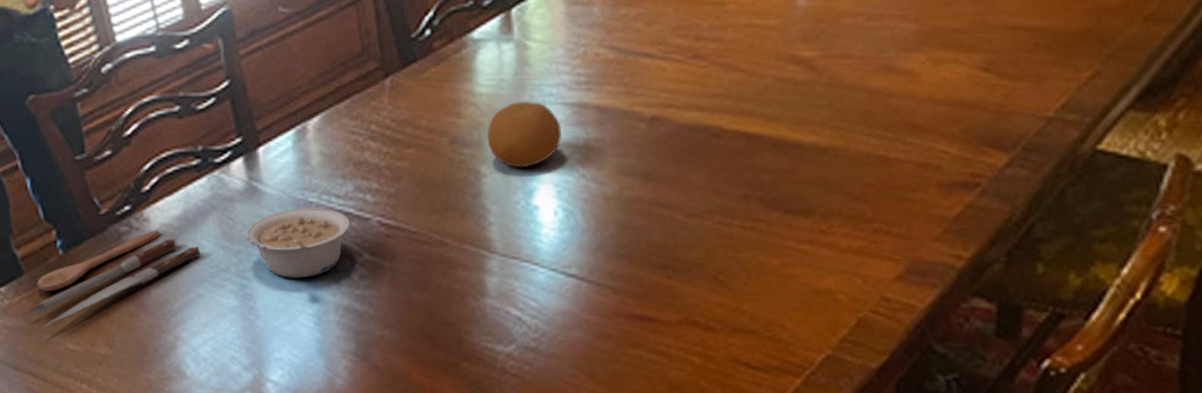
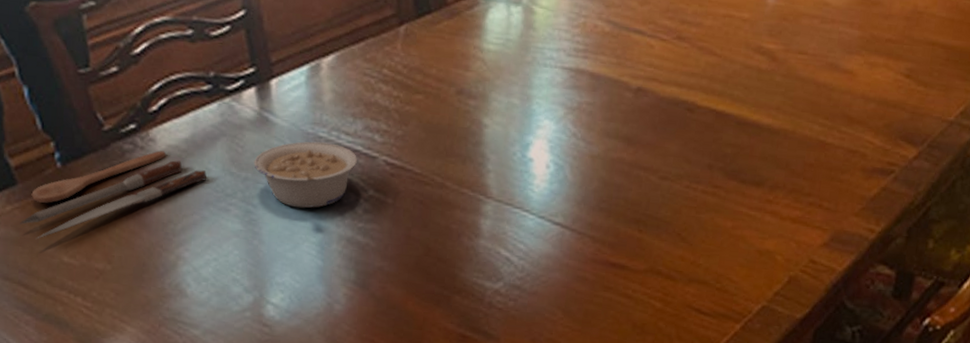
fruit: present [487,102,563,167] -> none [491,61,559,123]

